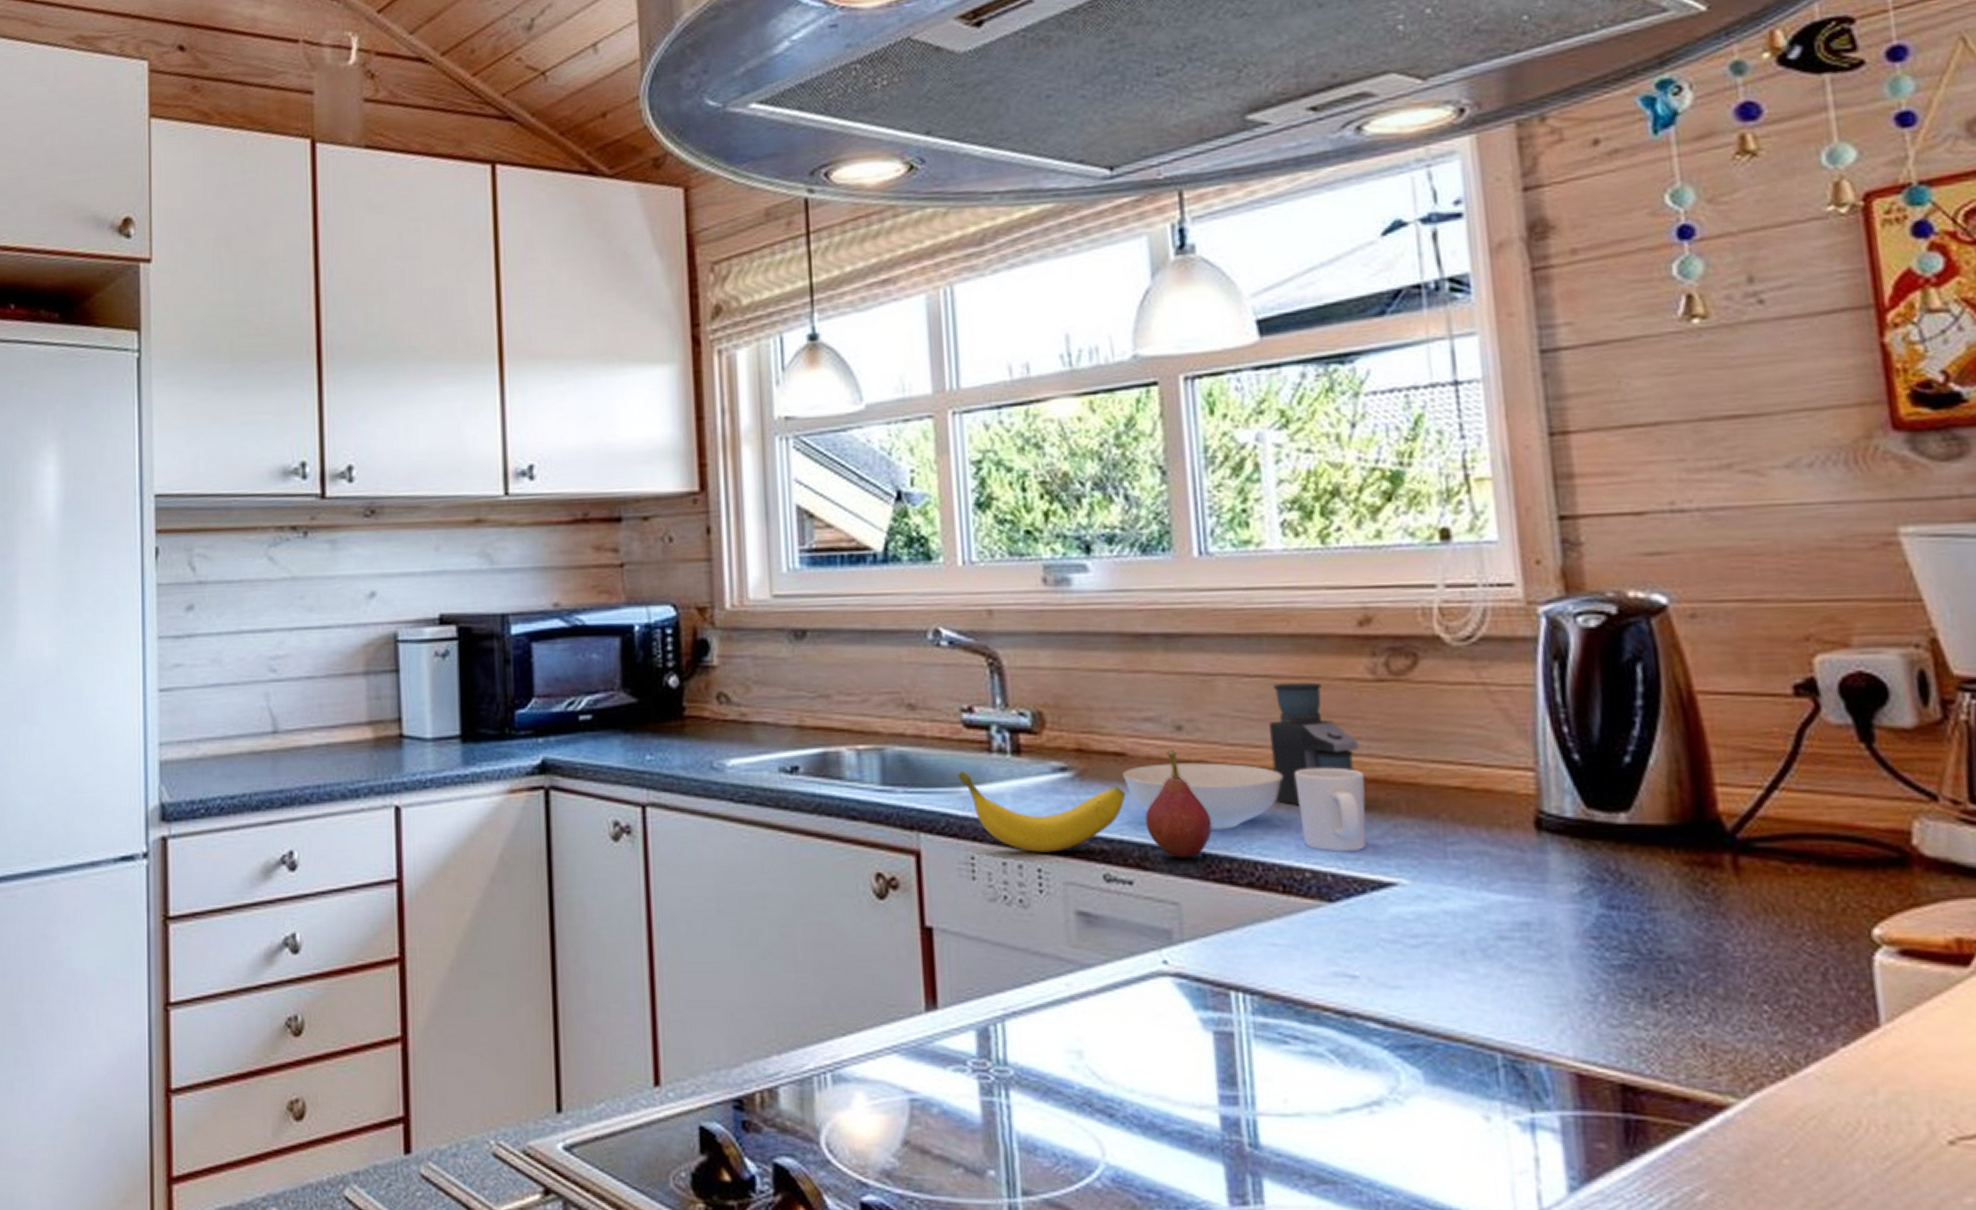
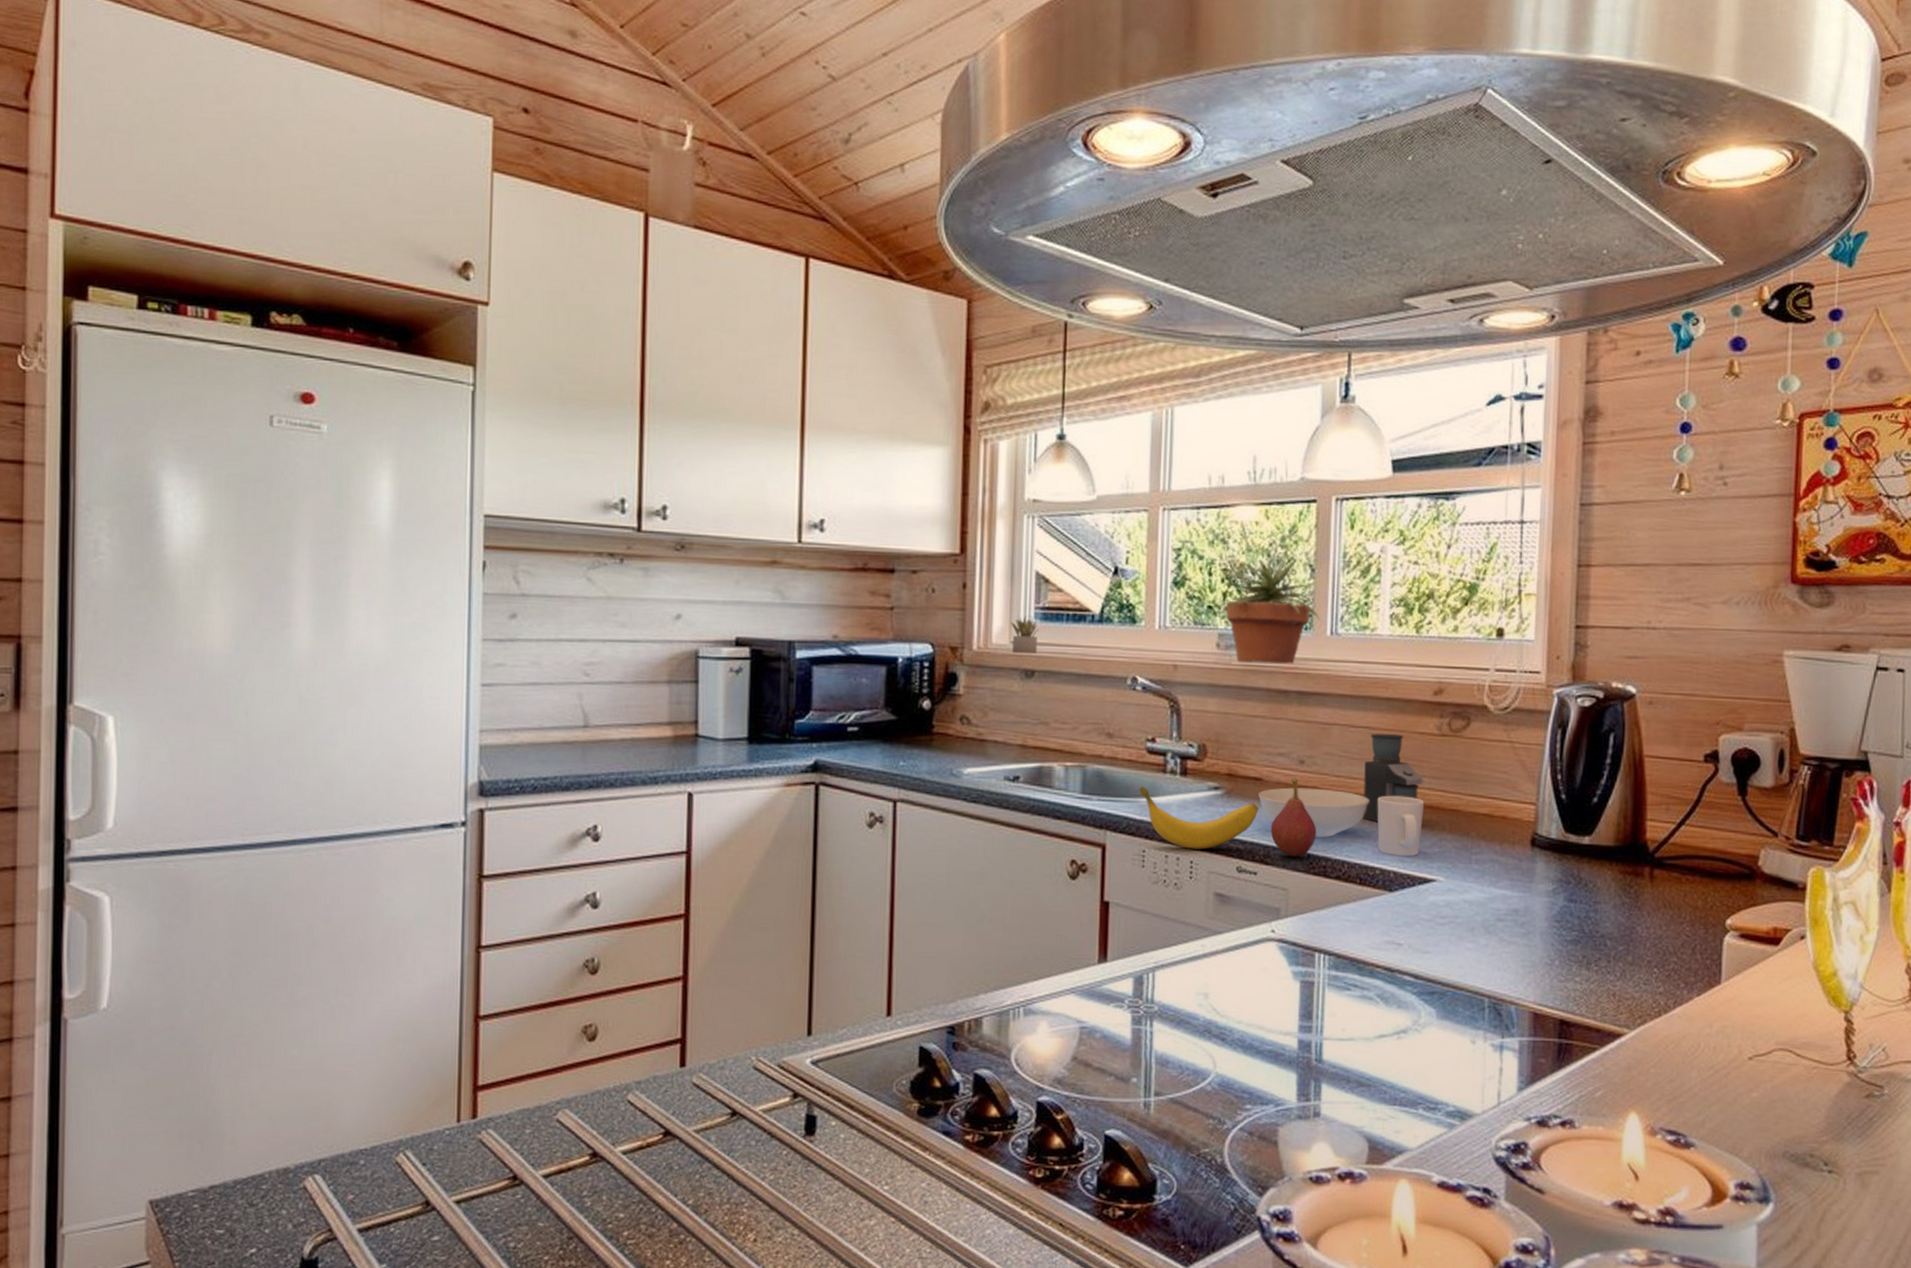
succulent plant: none [769,559,807,610] -> present [1010,614,1039,655]
potted plant: none [1042,460,1183,601] -> present [1220,559,1321,664]

